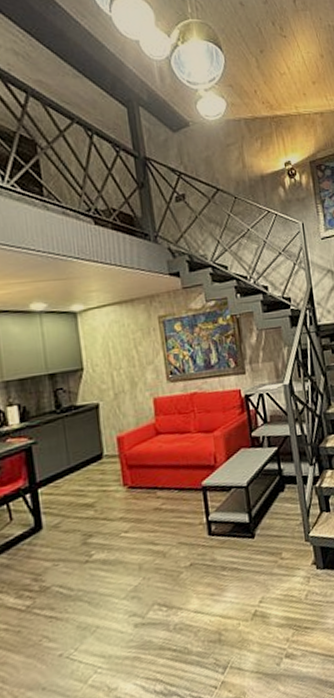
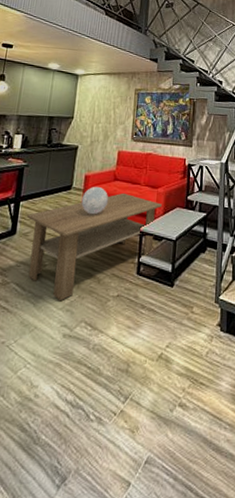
coffee table: none [52,446,223,590] -> present [27,192,162,300]
decorative globe: none [119,446,155,482] -> present [81,186,109,214]

